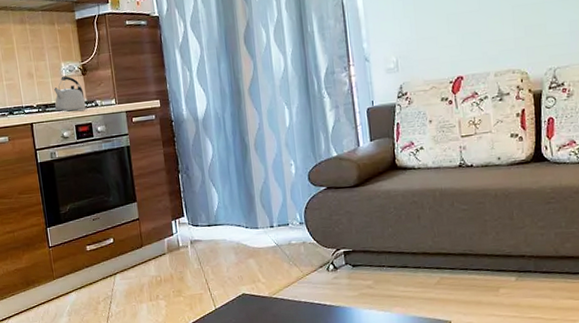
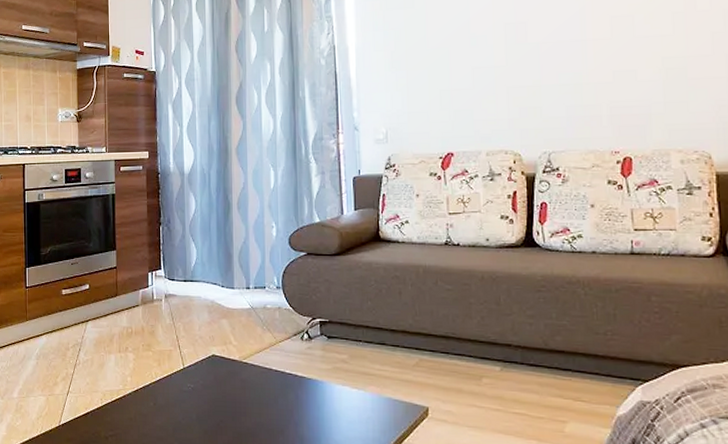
kettle: present [53,75,86,112] -> none [47,121,77,156]

